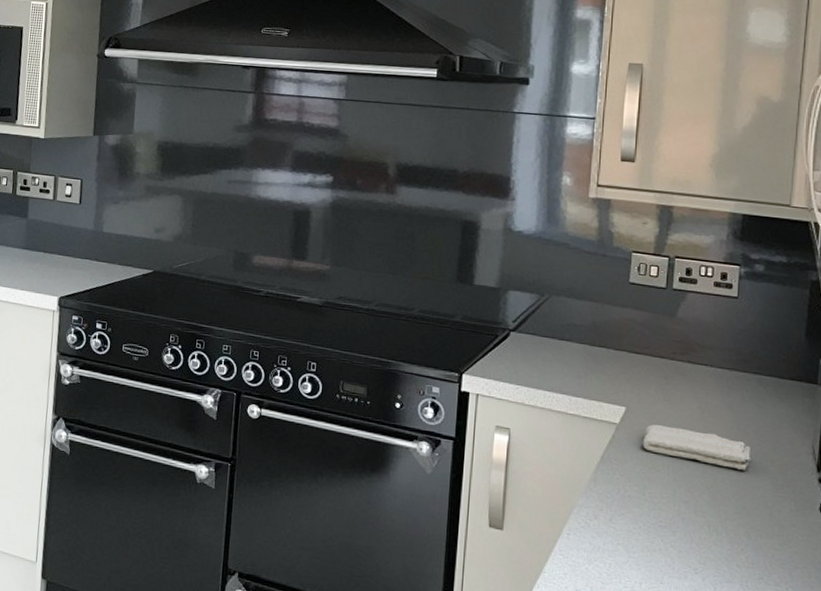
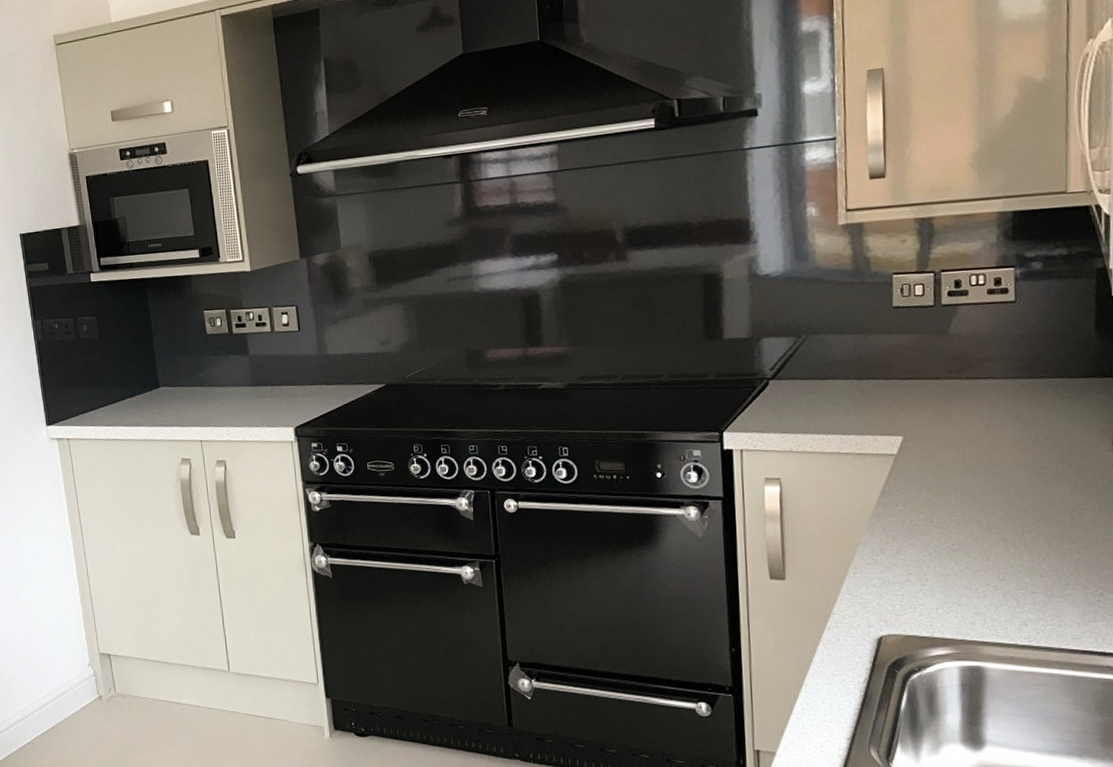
washcloth: present [642,424,751,470] -> none [924,447,1046,480]

